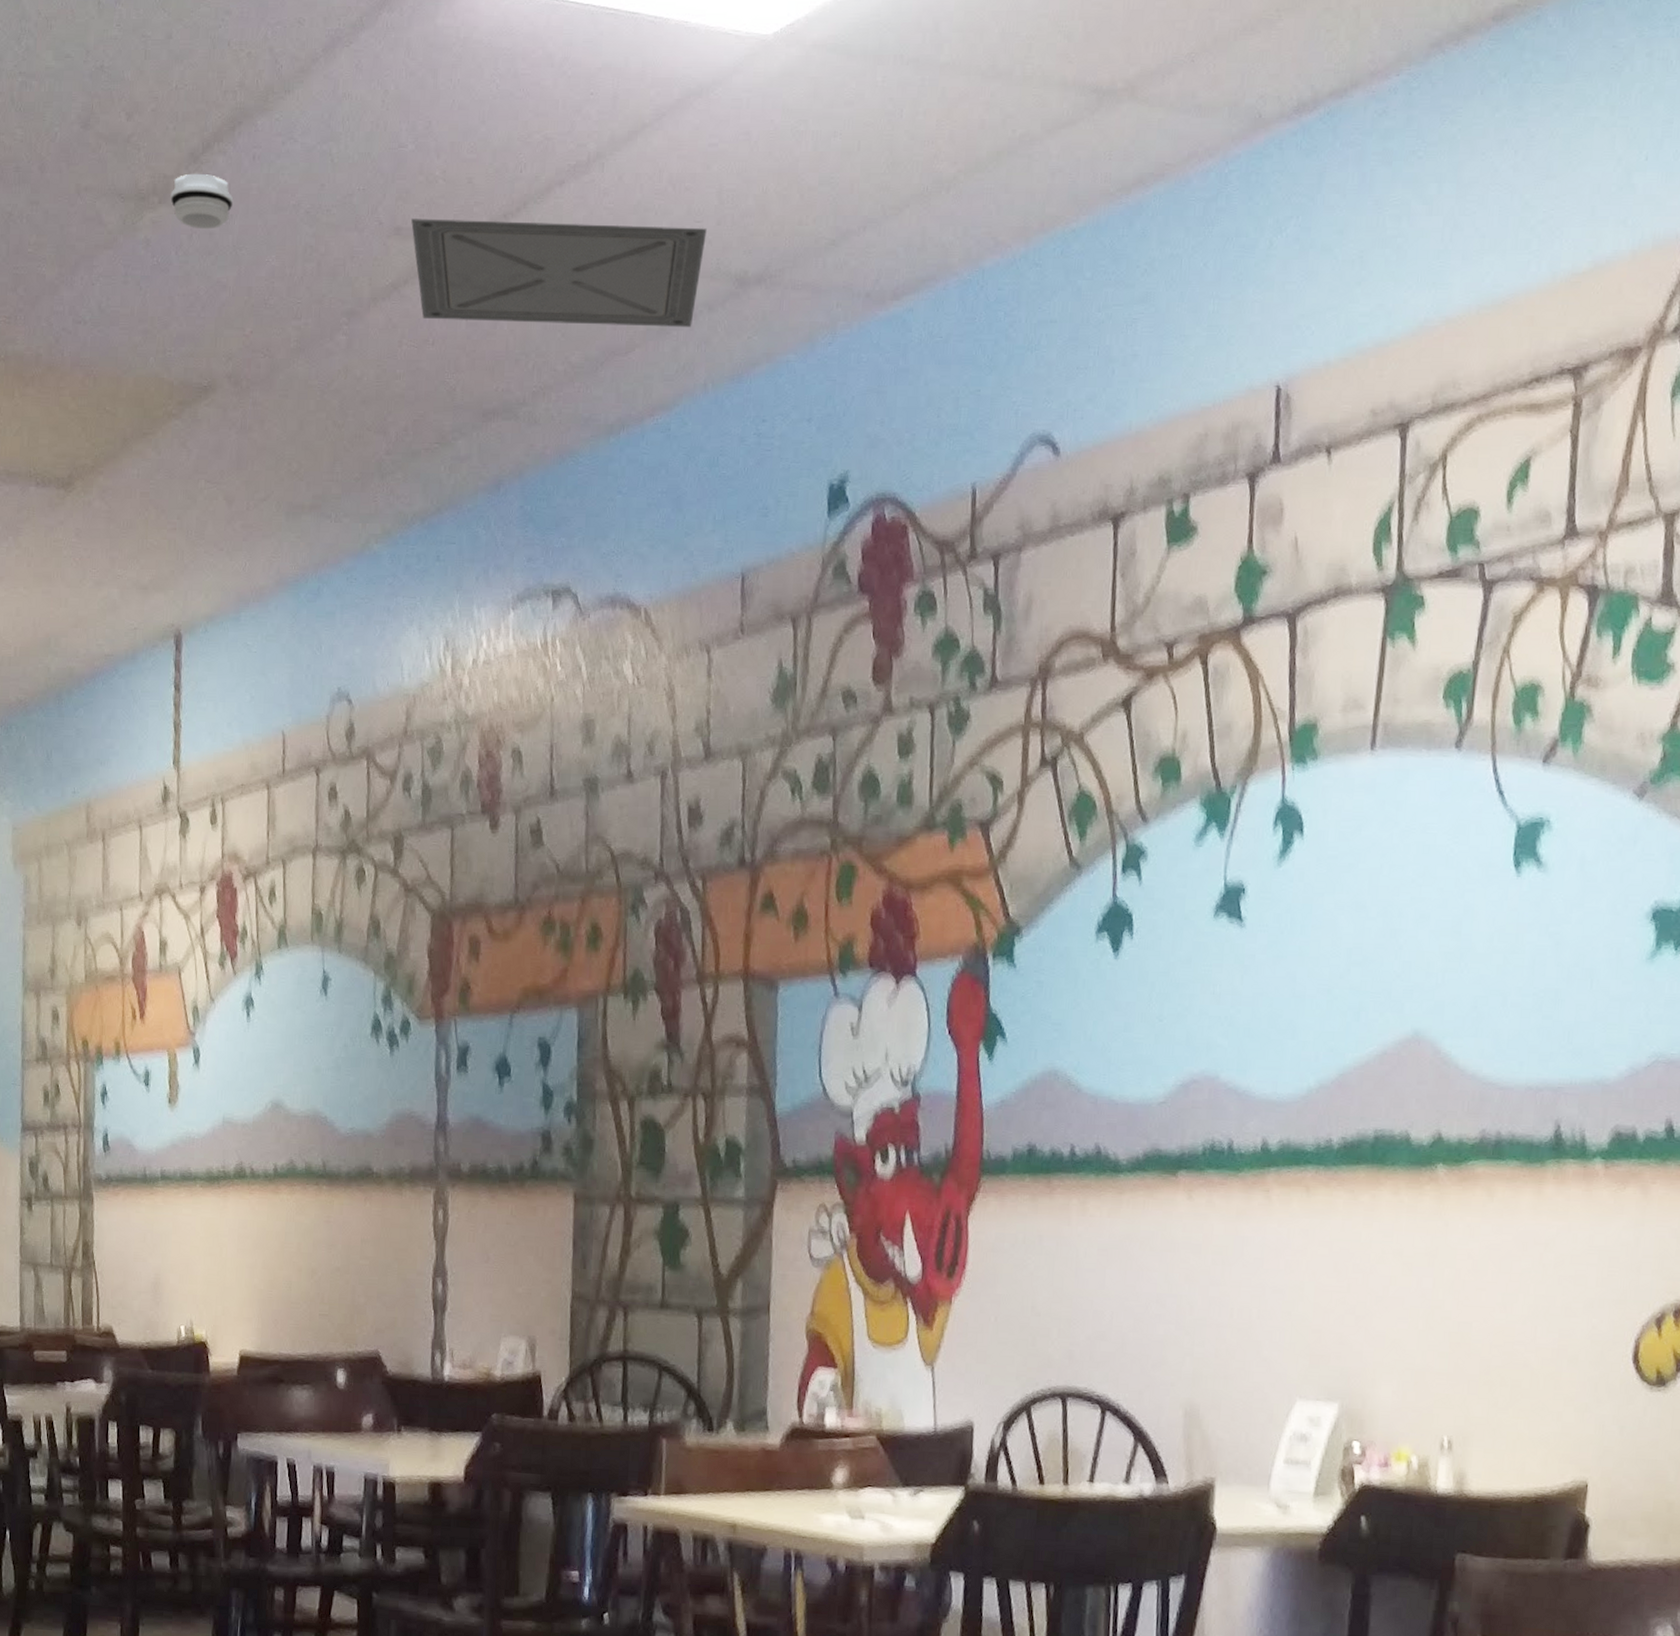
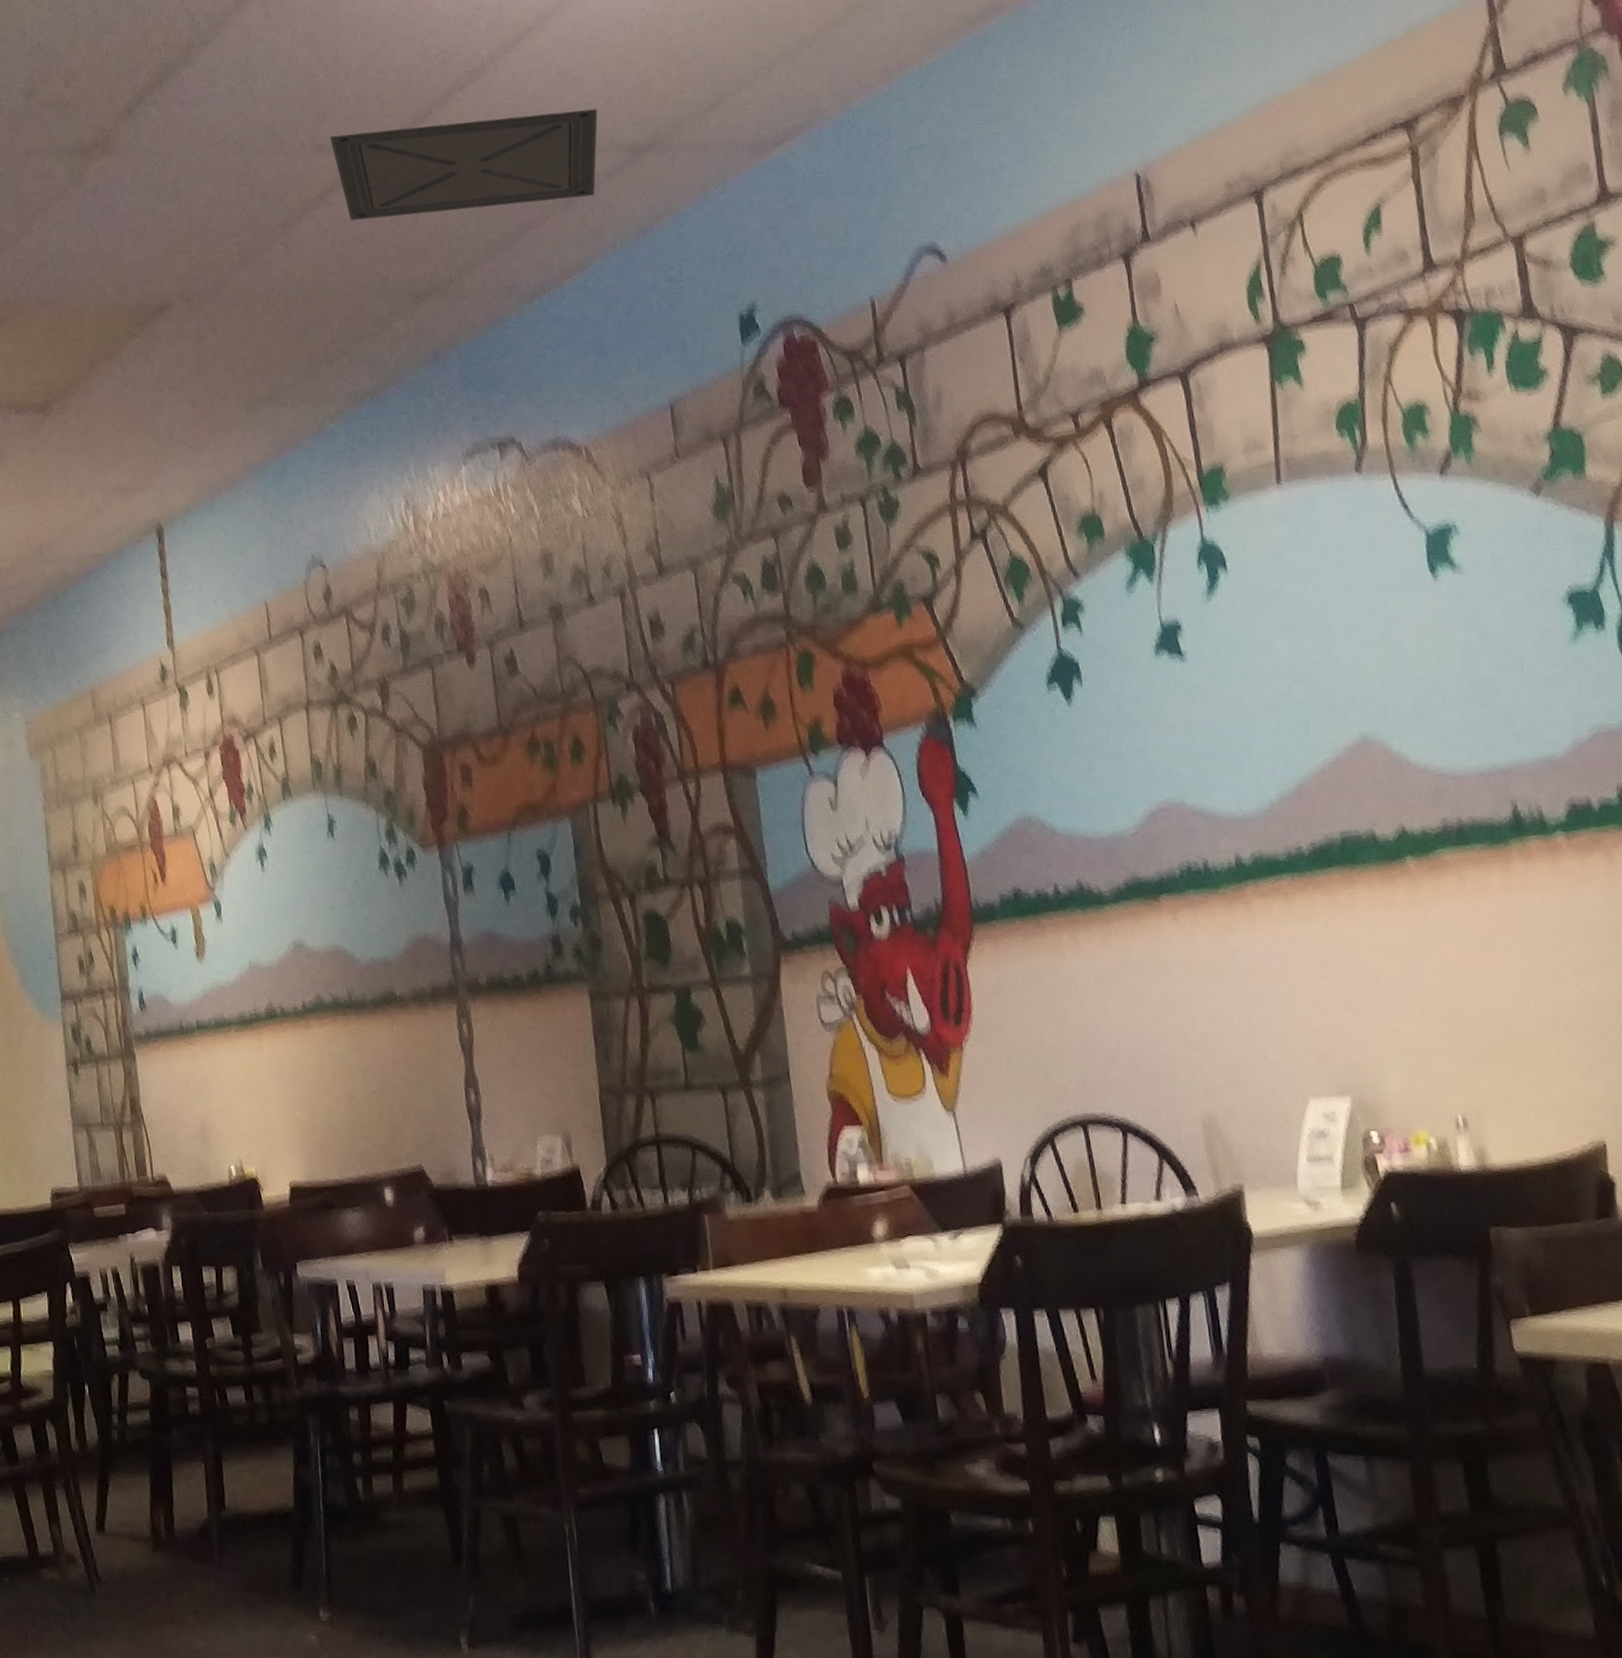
smoke detector: present [170,173,234,230] -> none [111,123,169,171]

